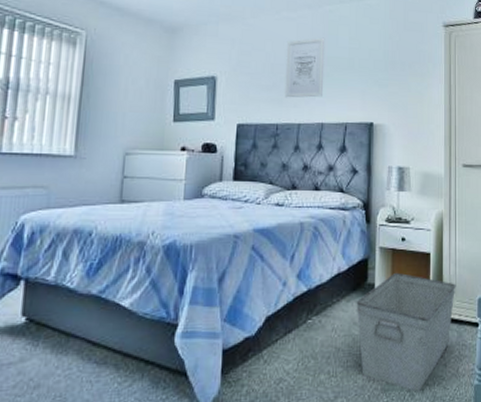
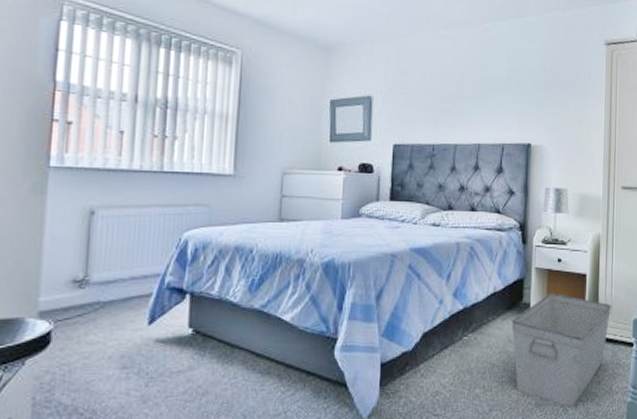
wall art: present [284,37,325,98] -> none [441,56,483,119]

